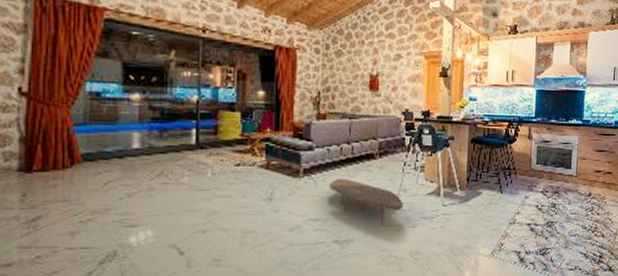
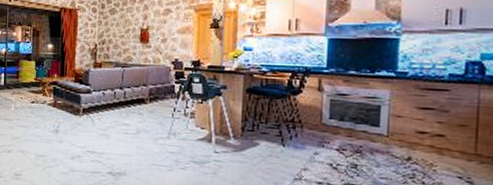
coffee table: present [328,178,404,225] -> none [103,118,174,164]

